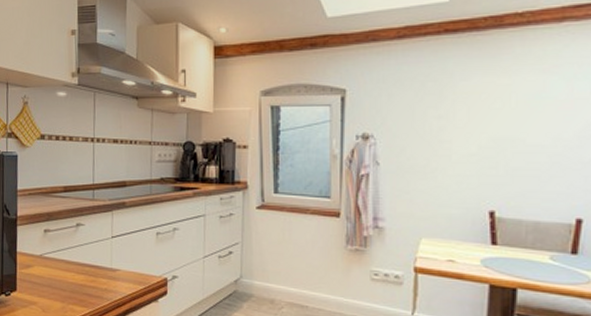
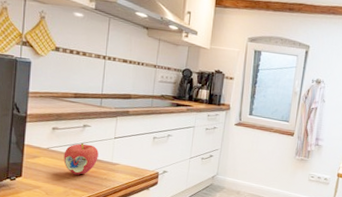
apple: none [58,246,96,286] -> present [63,143,99,175]

